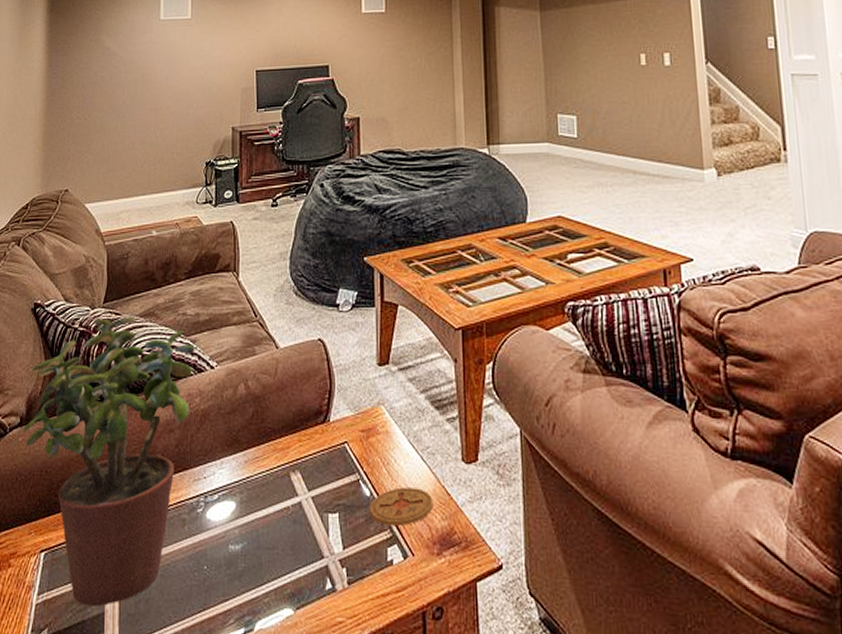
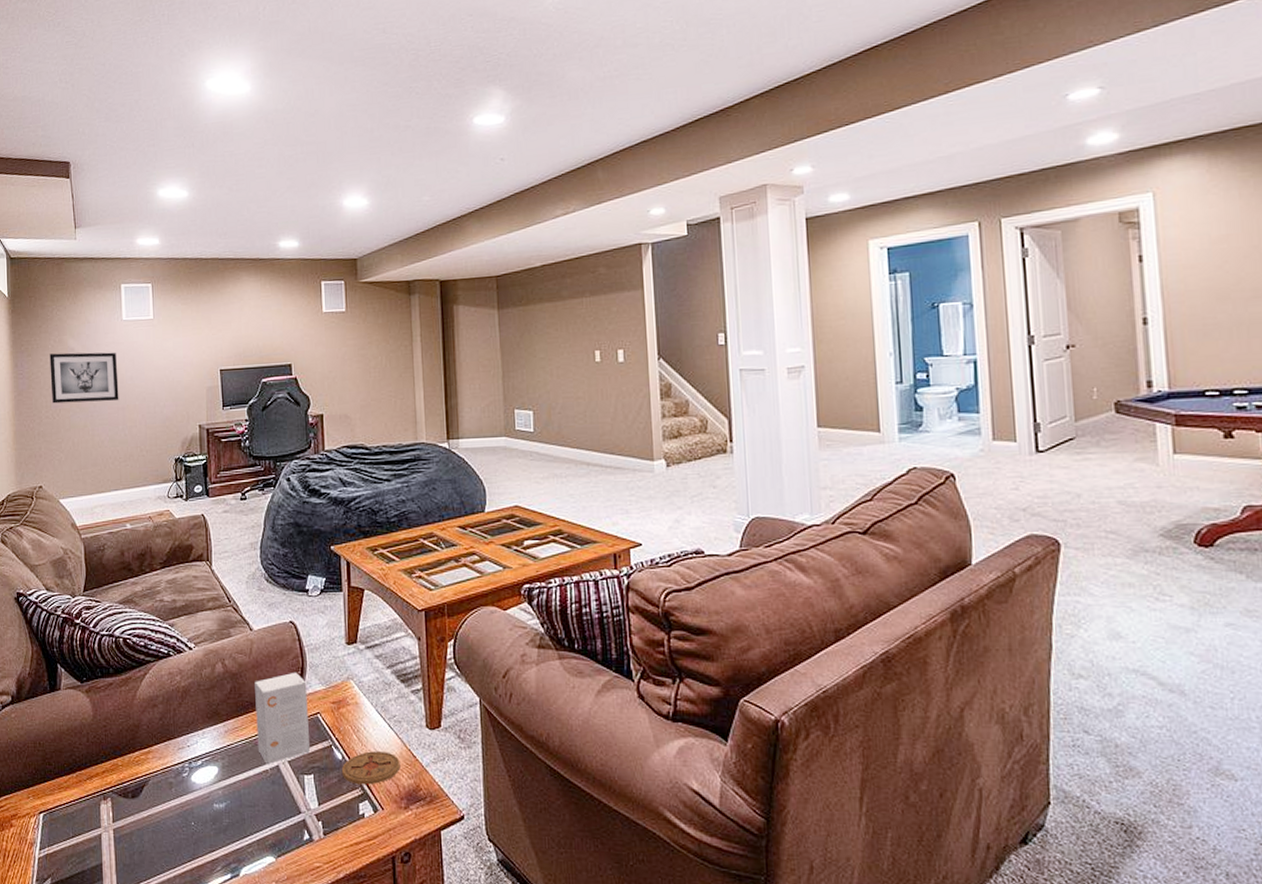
potted plant: present [23,317,195,607] -> none [15,604,173,859]
wall art: none [84,51,153,104] -> present [49,352,119,404]
small box: none [279,395,335,500] -> present [255,672,310,764]

